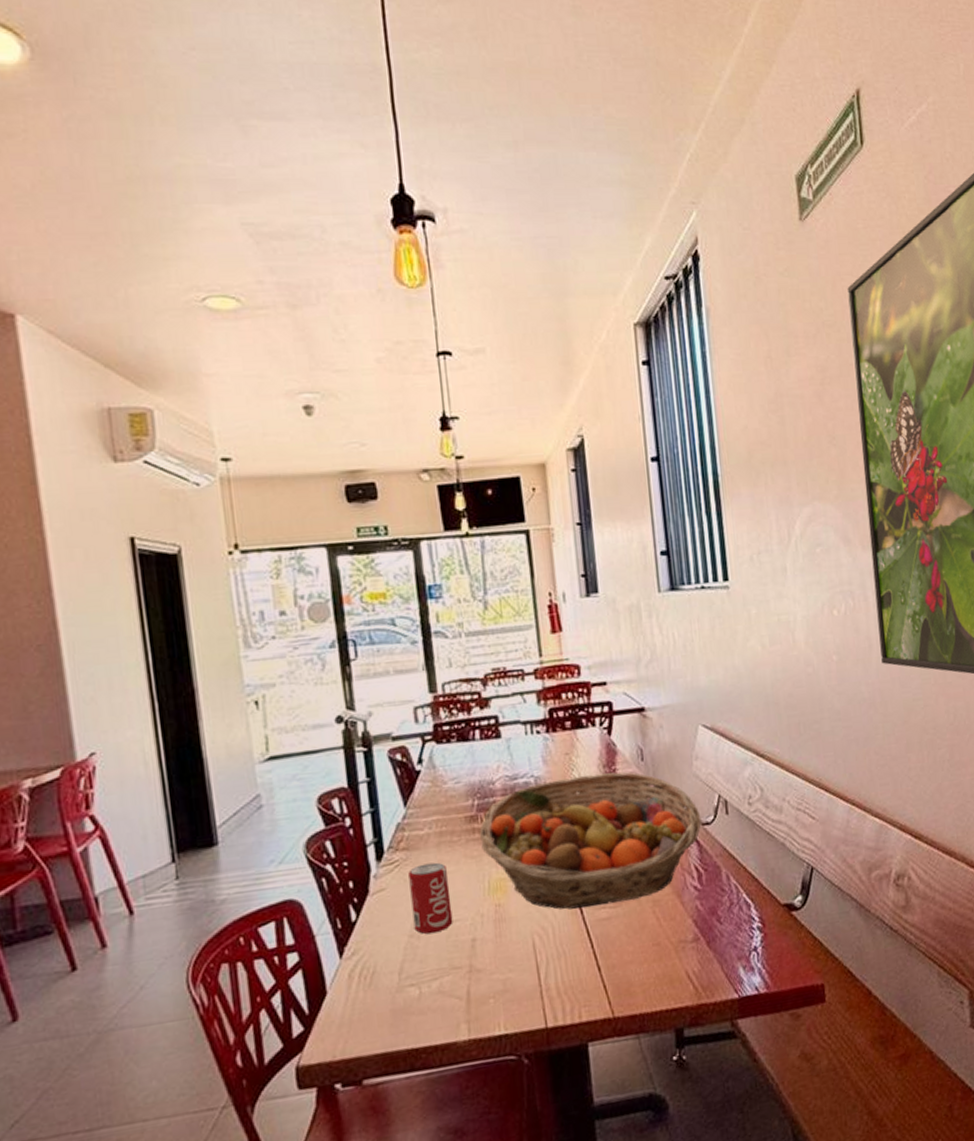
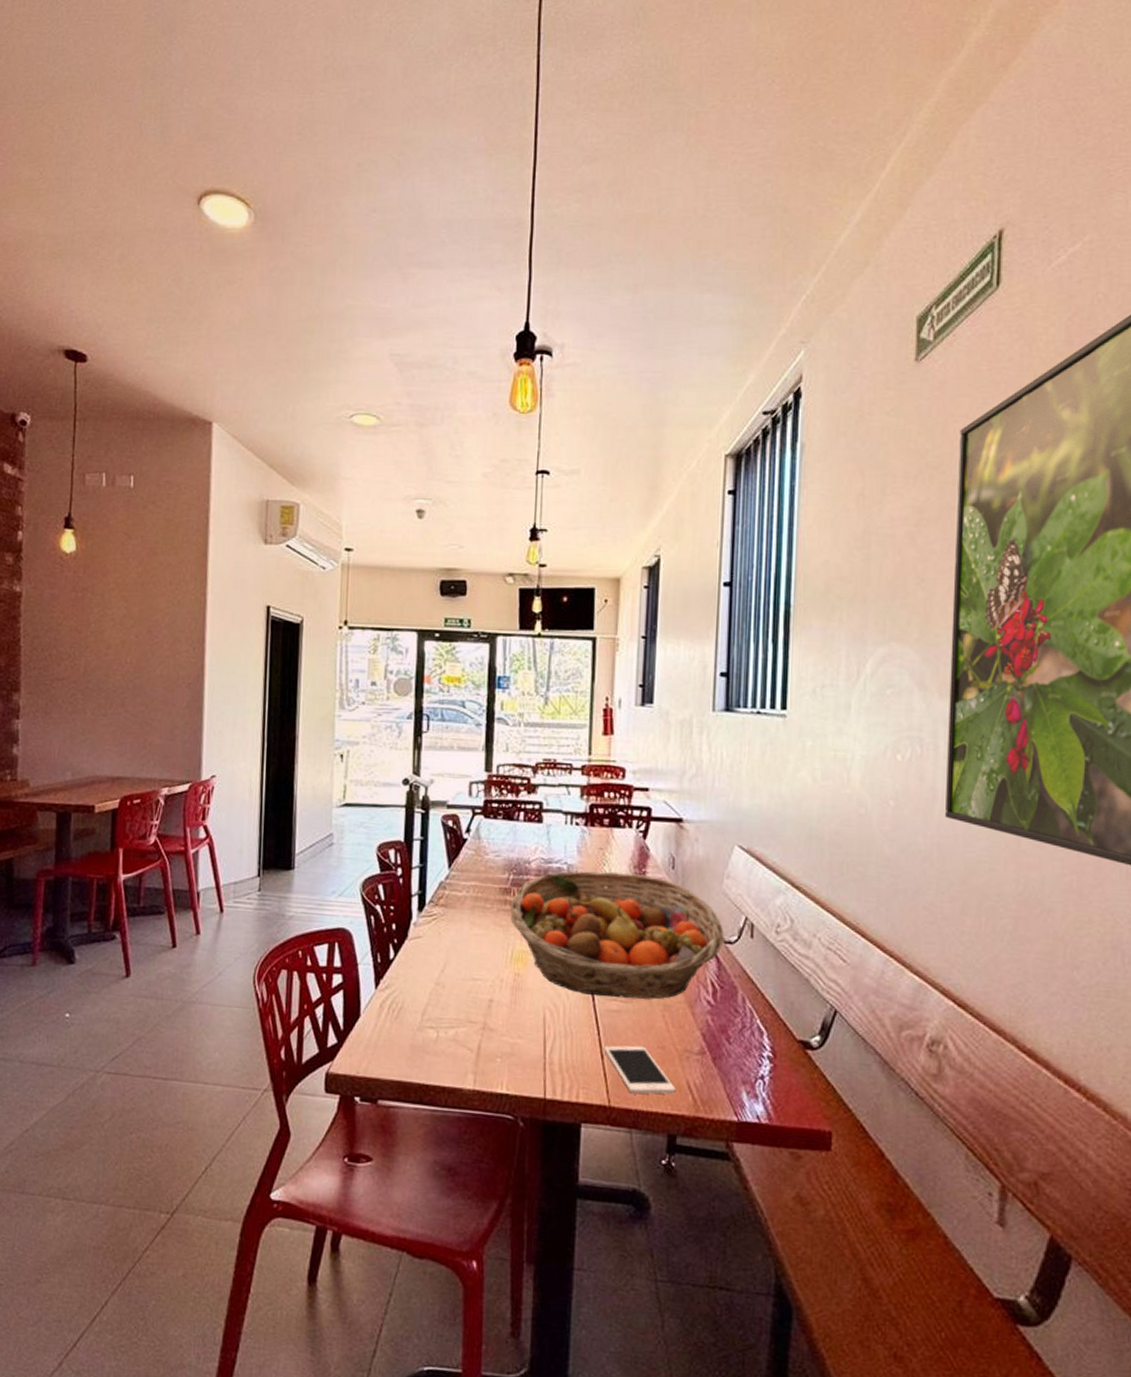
beverage can: present [408,862,453,934] -> none [441,922,478,987]
cell phone: none [599,947,676,999] -> present [603,1045,676,1094]

